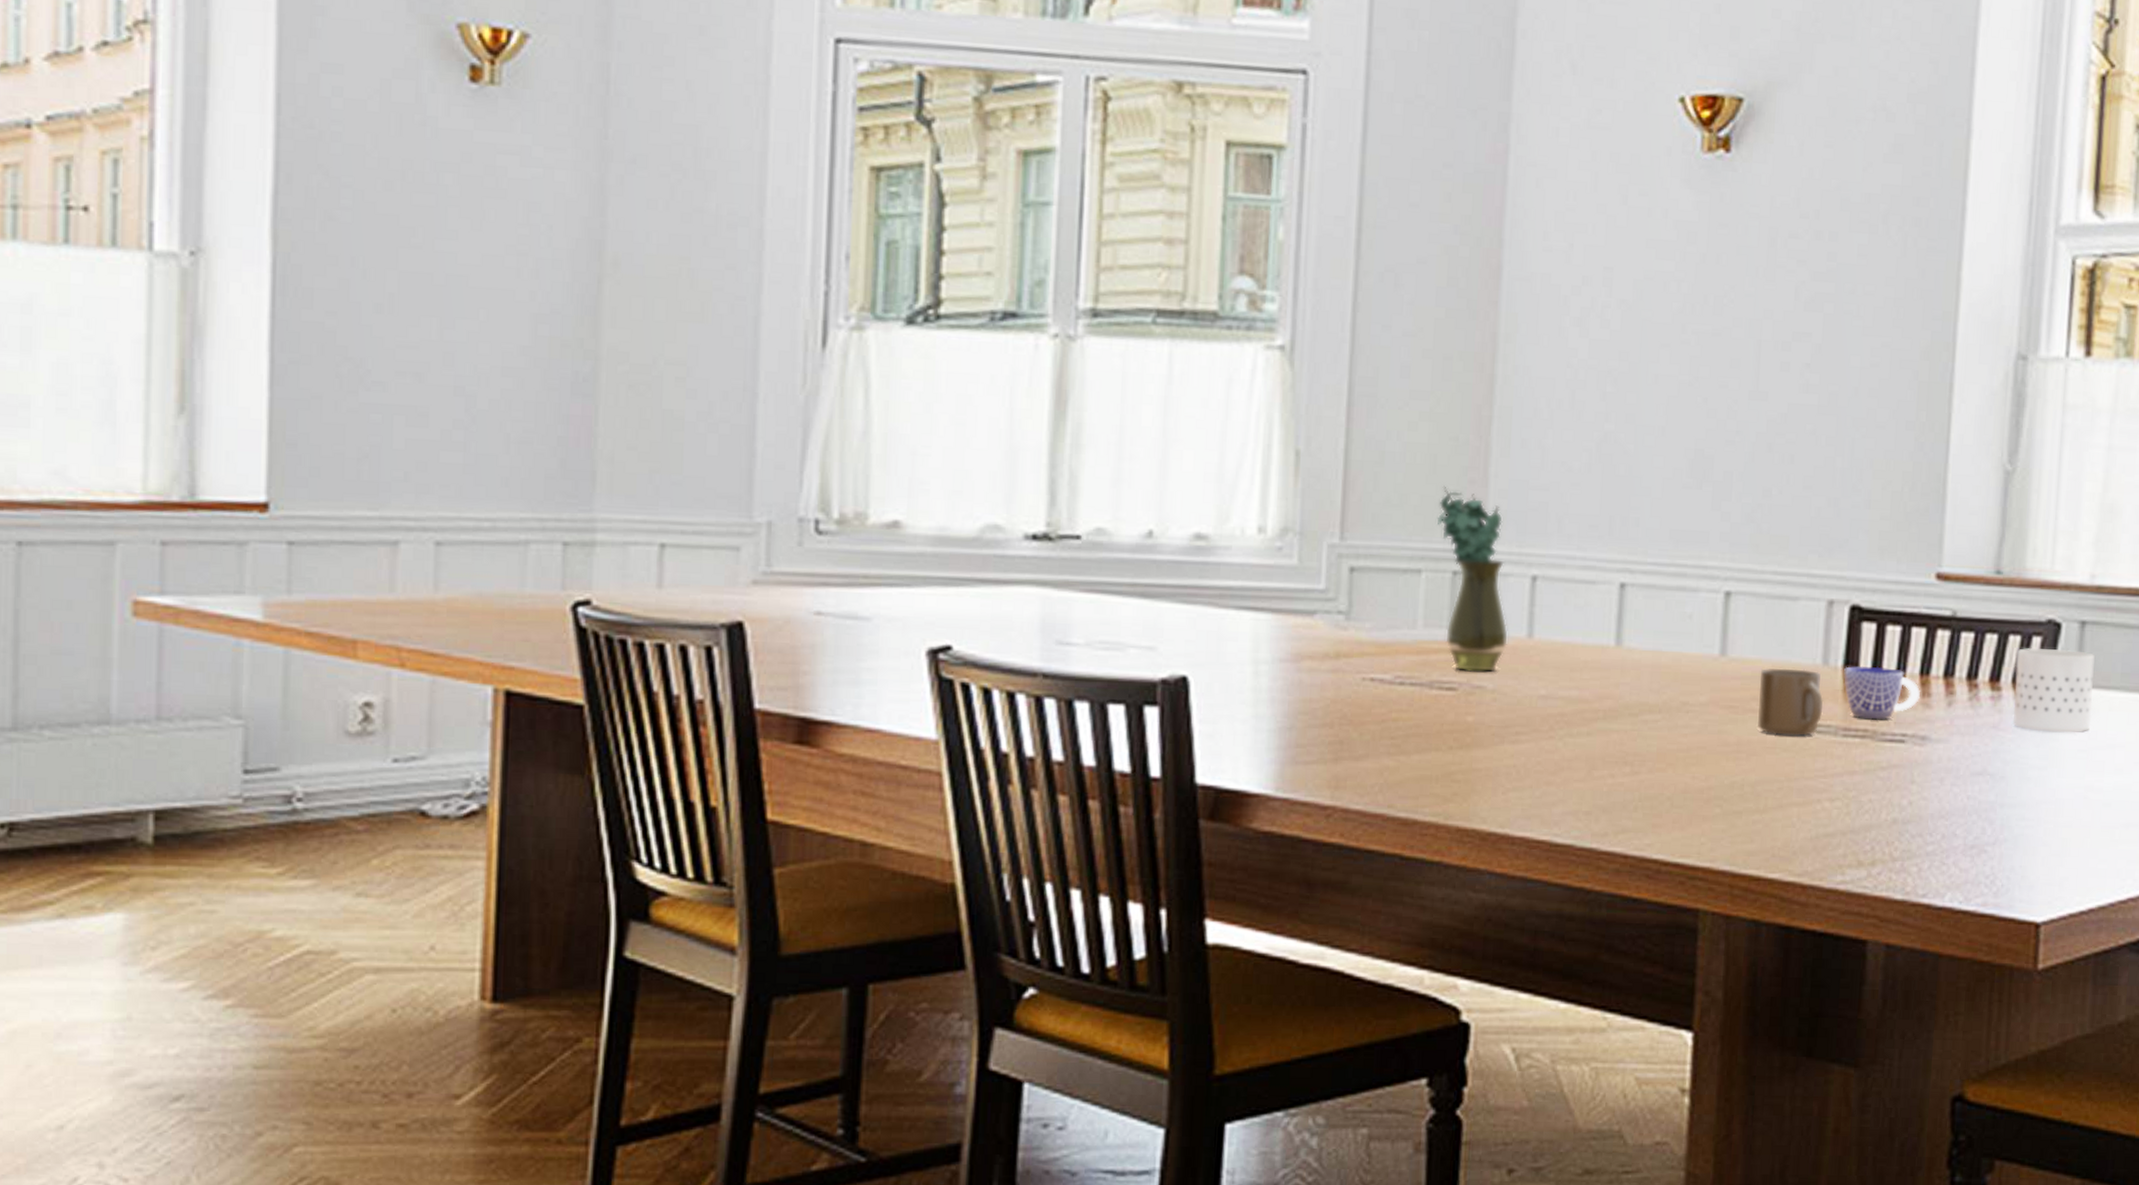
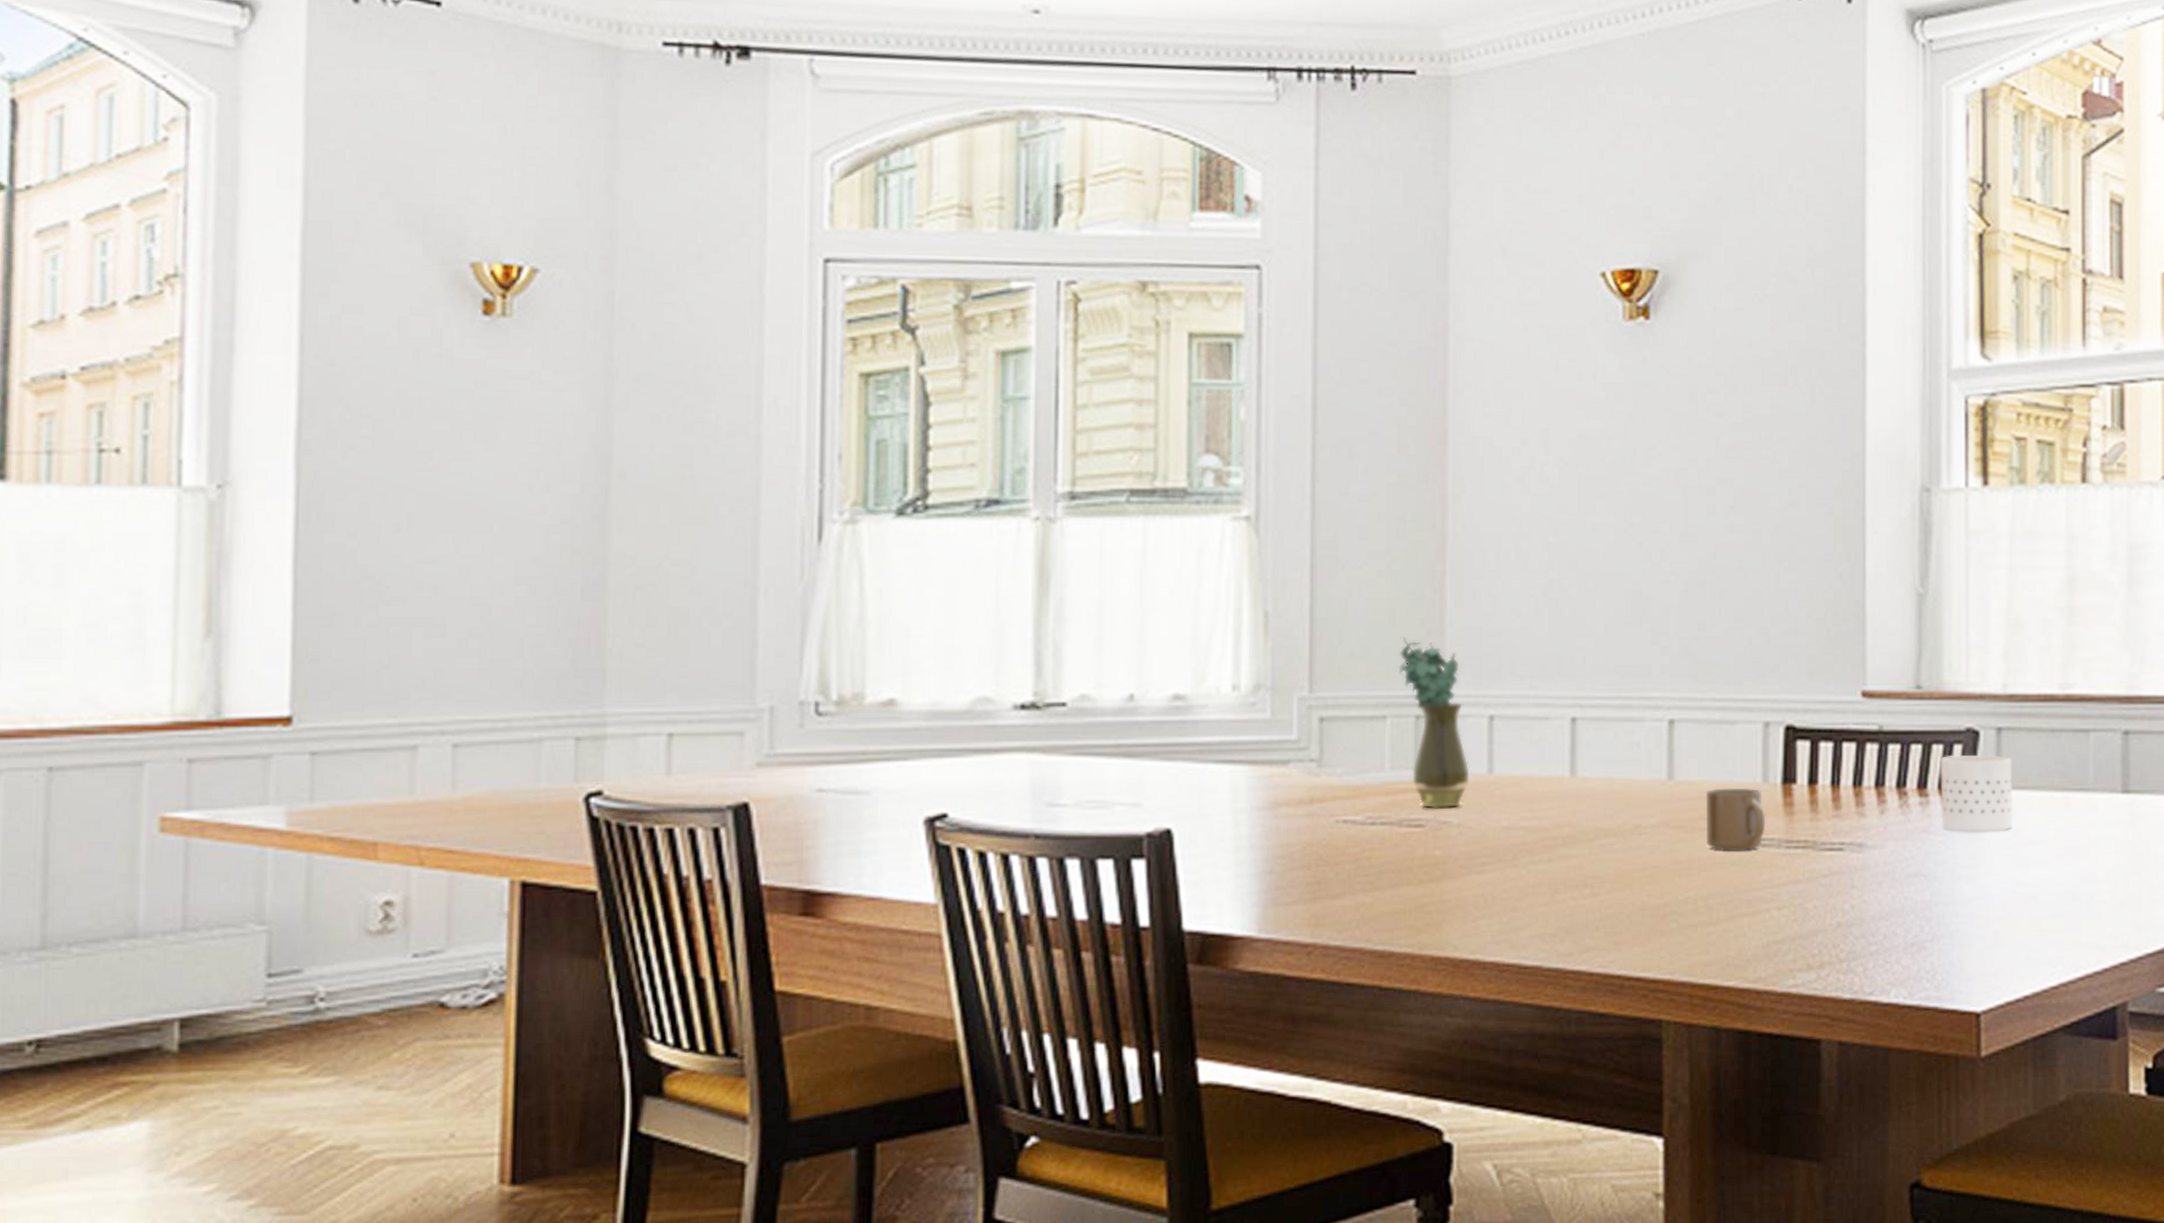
cup: present [1843,665,1920,720] -> none [1783,781,1854,831]

